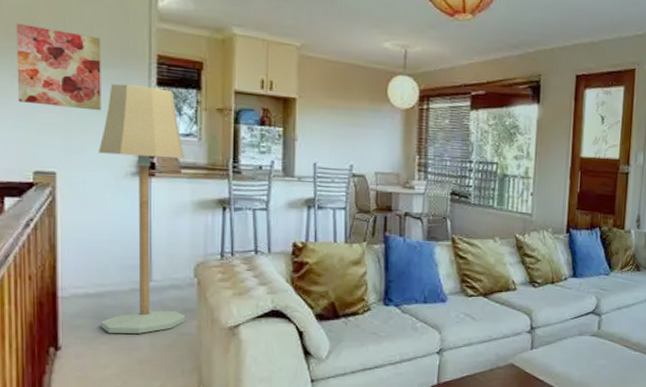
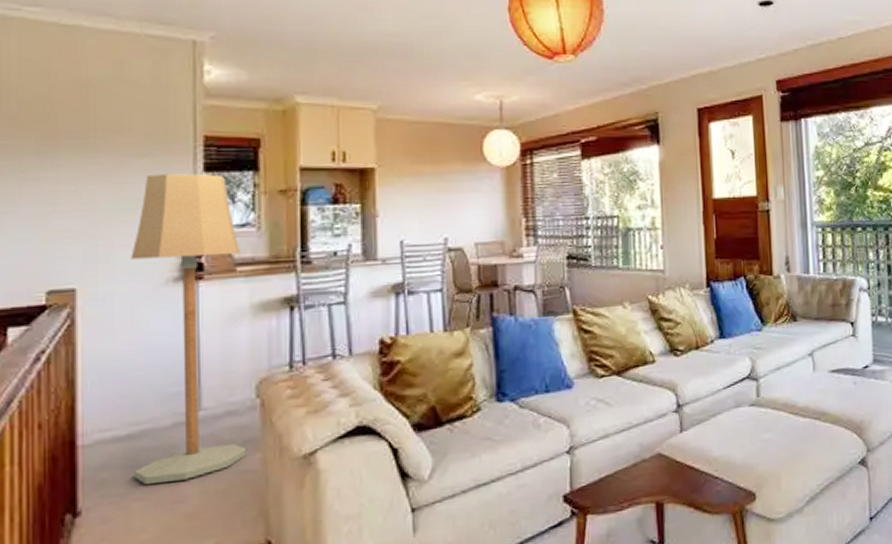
wall art: present [16,24,101,111] -> none [26,117,134,210]

